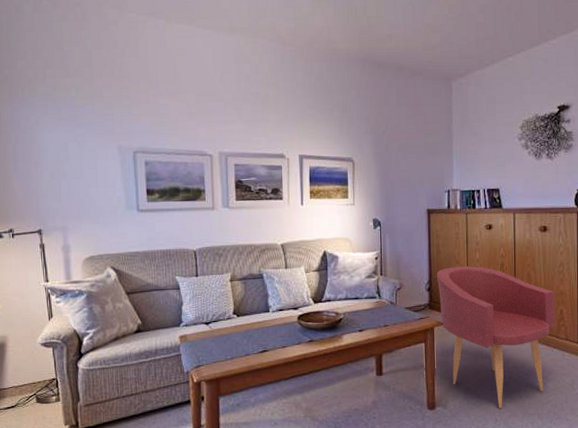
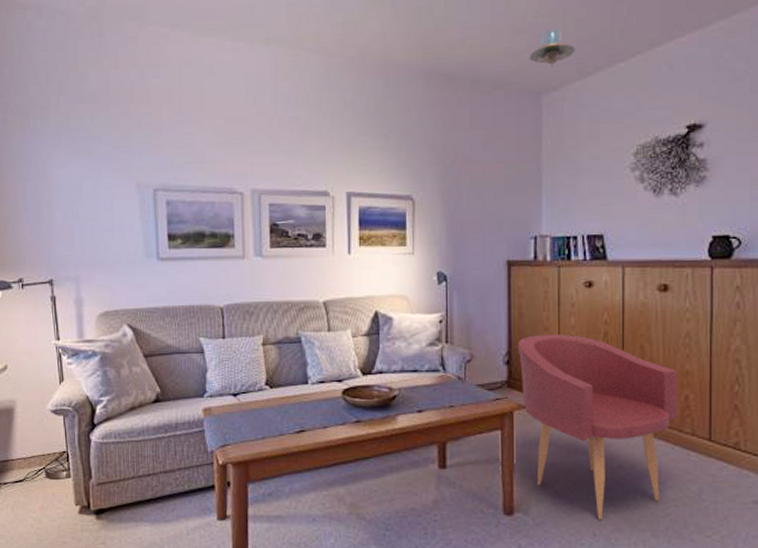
ceiling lamp: none [441,29,476,60] -> present [529,28,575,68]

